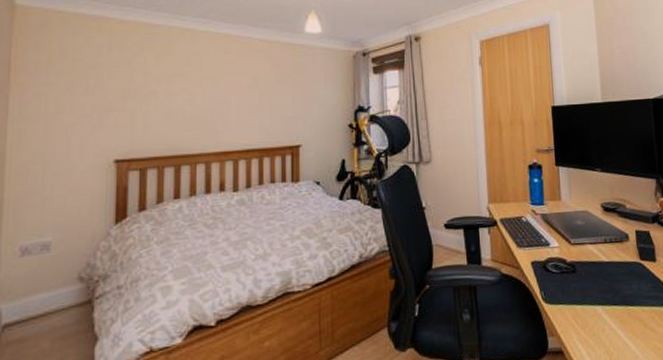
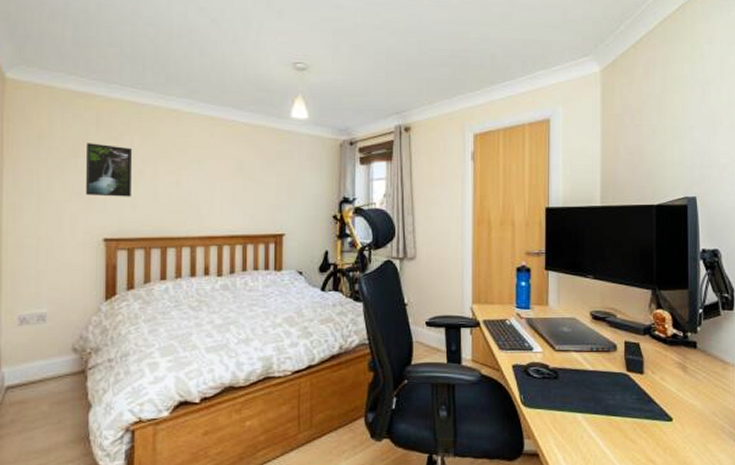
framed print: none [95,64,146,118] -> present [85,143,133,197]

